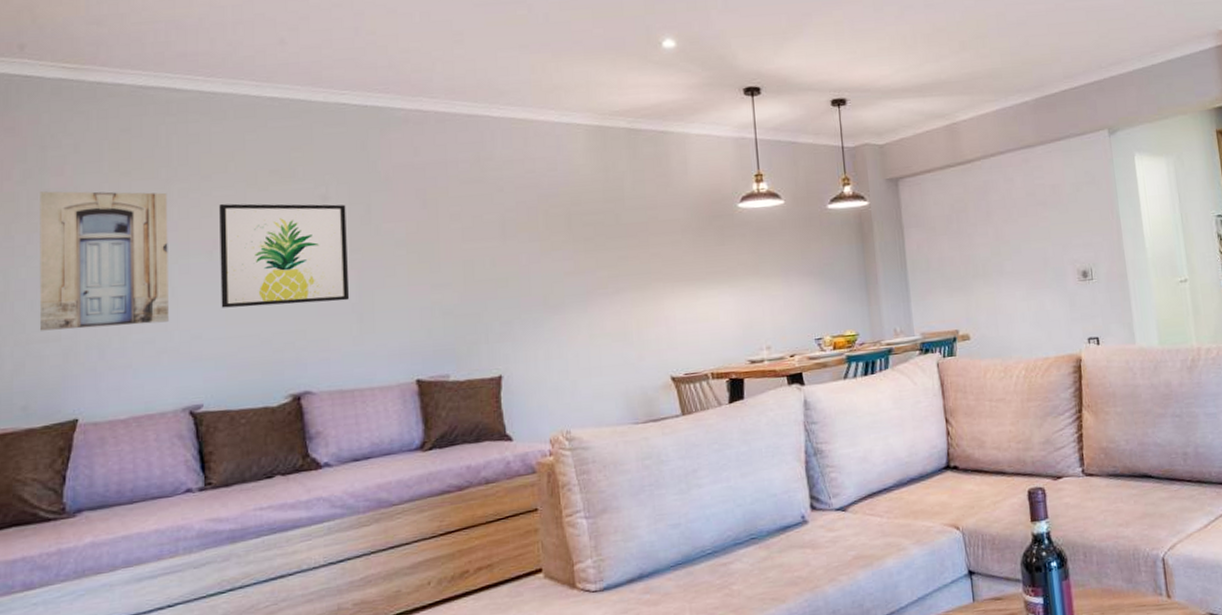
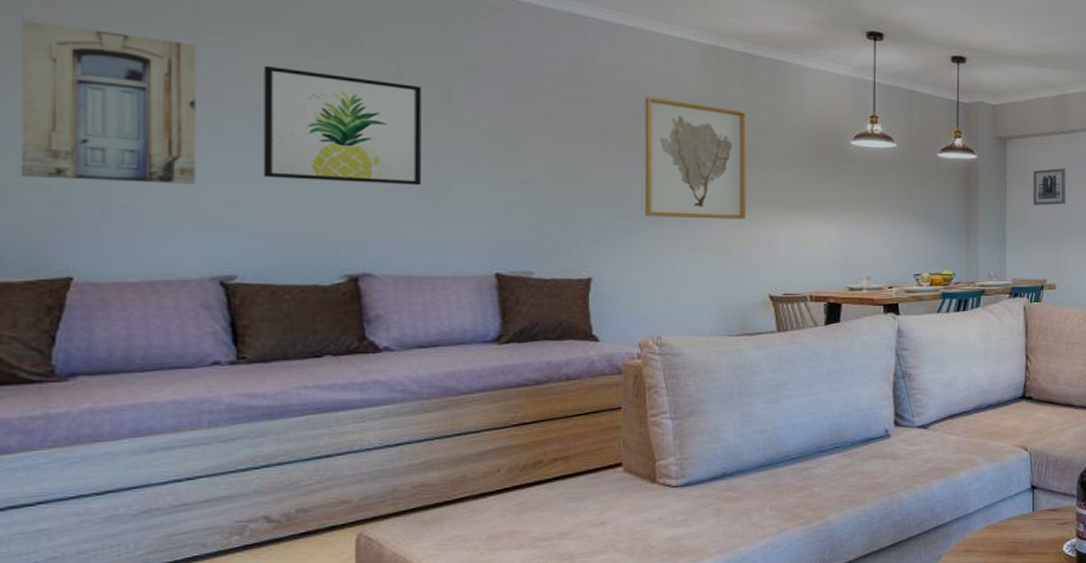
wall art: none [539,185,642,307] -> present [644,97,747,220]
wall art: none [930,204,970,248] -> present [1033,168,1066,206]

